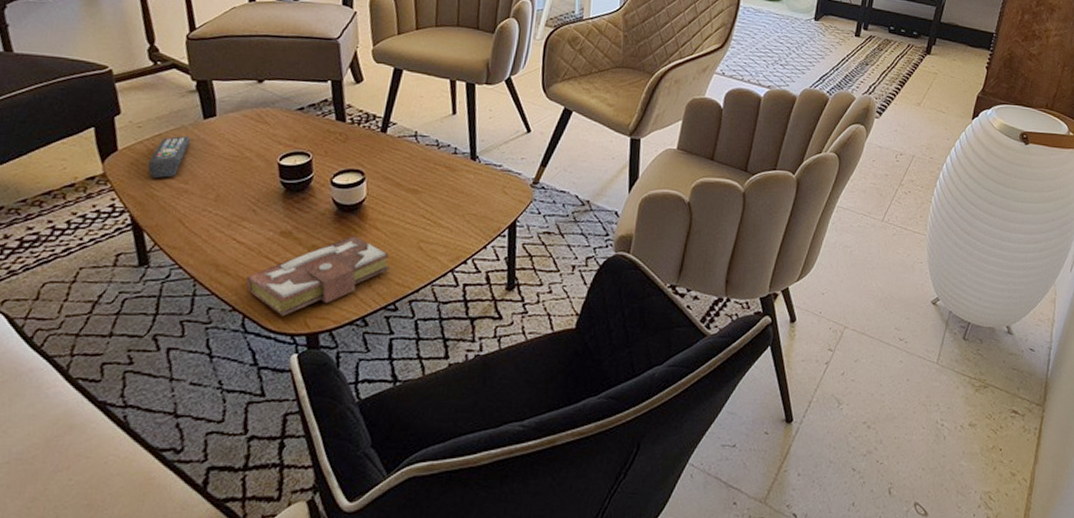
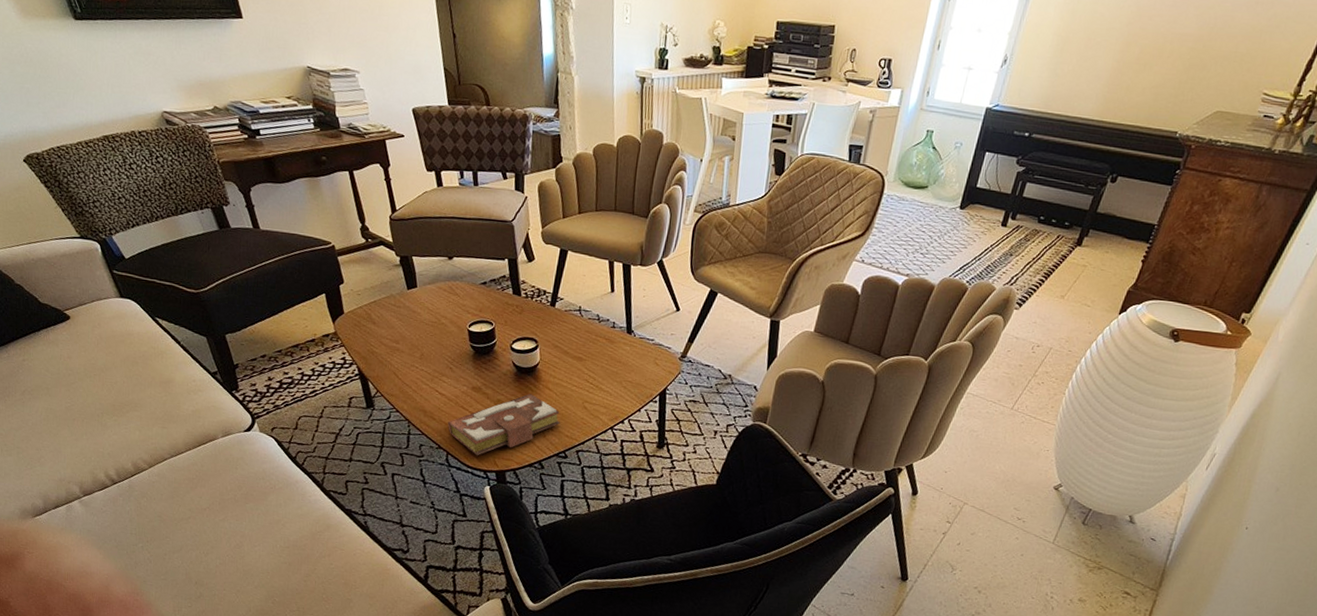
remote control: present [148,136,190,179] -> none [368,303,398,338]

